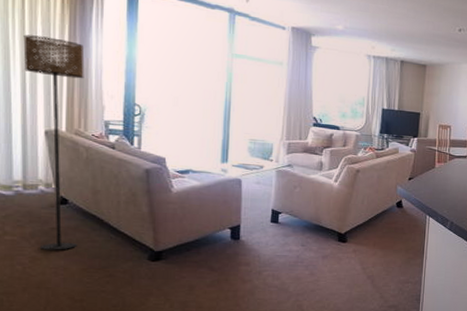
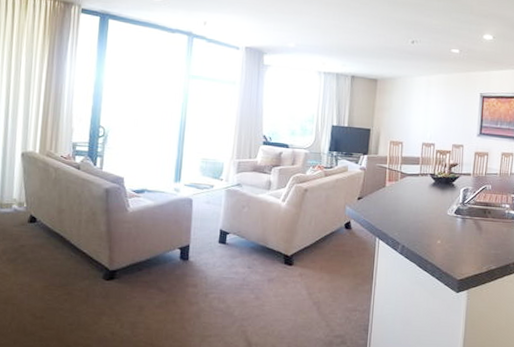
floor lamp: present [23,34,84,250] -> none [8,64,59,267]

